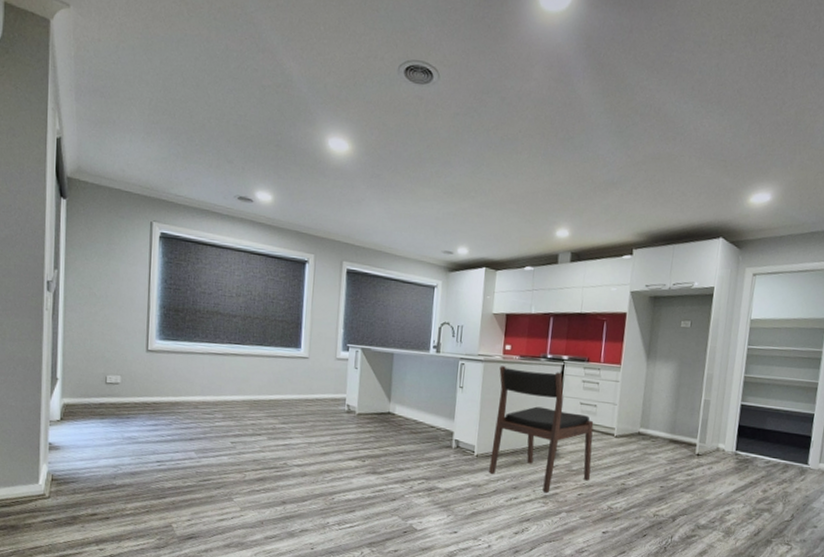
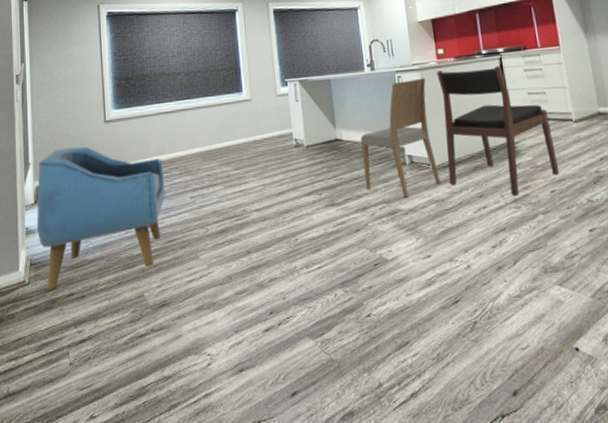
armchair: none [62,369,207,508] -> present [37,146,166,291]
dining chair: none [409,369,487,478] -> present [360,78,440,198]

